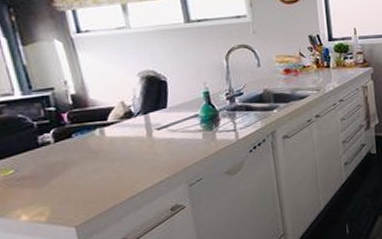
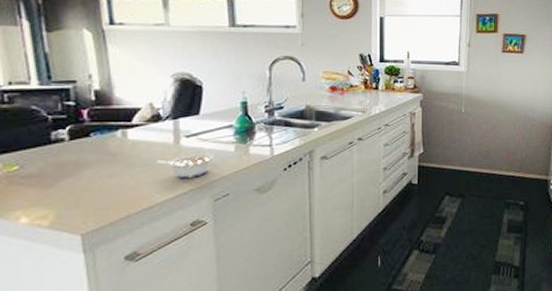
legume: none [134,142,185,168] -> present [157,153,215,178]

